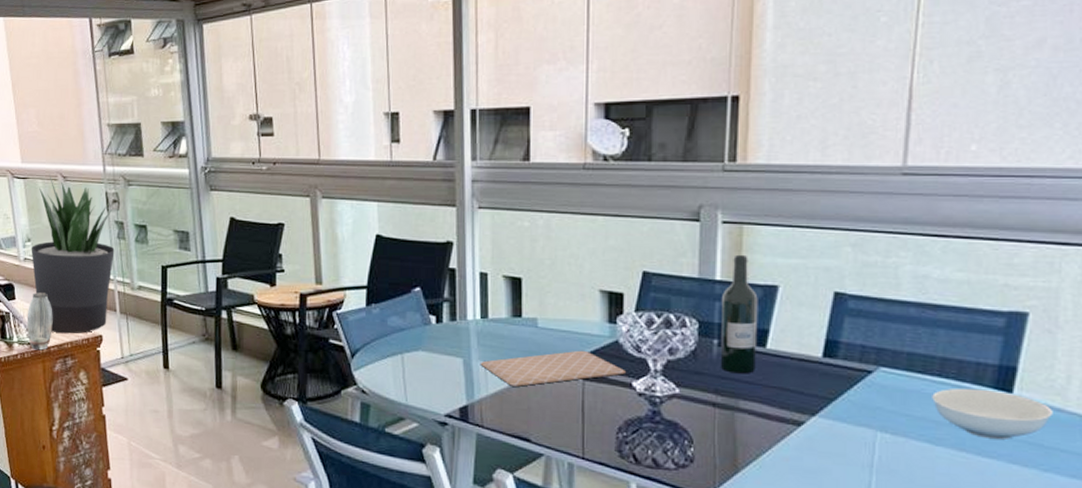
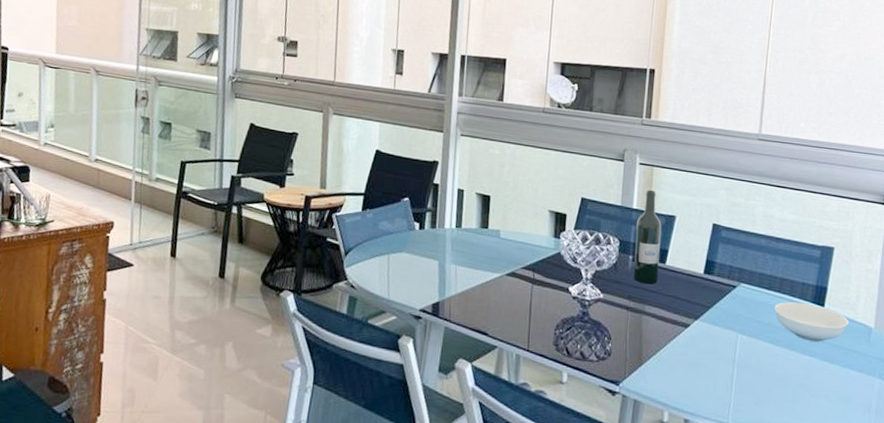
vase: present [26,292,53,351] -> none [36,176,67,233]
planter: present [31,174,115,334] -> none [51,67,142,219]
placemat: present [480,350,627,387] -> none [452,258,565,288]

